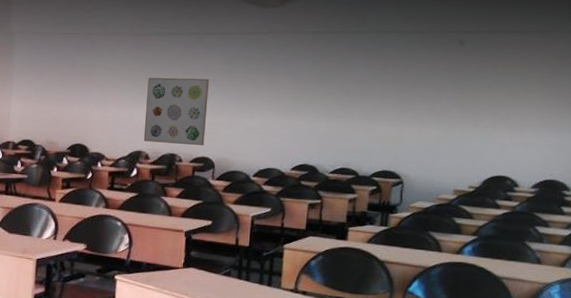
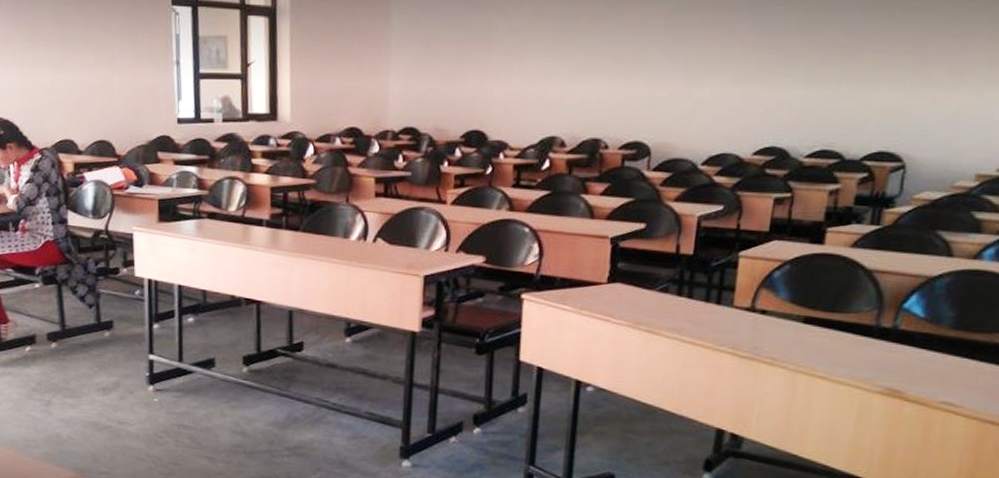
wall art: present [143,77,209,146] -> none [558,37,646,128]

